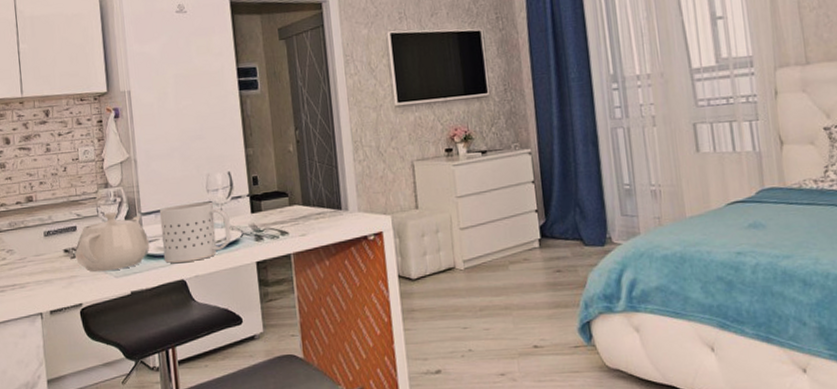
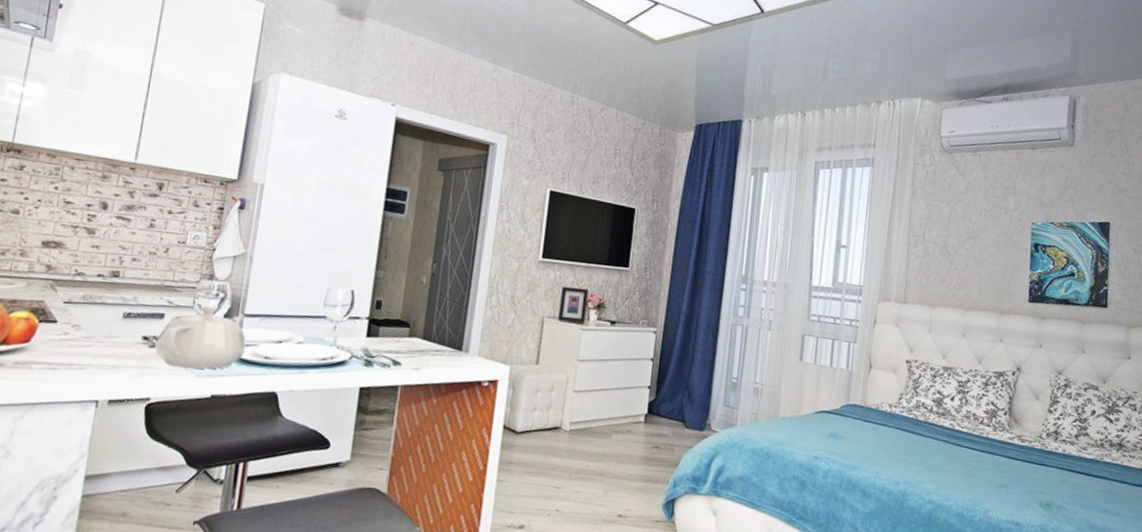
mug: present [159,201,231,264] -> none [258,312,342,375]
picture frame: none [424,123,455,161] -> present [558,286,589,323]

